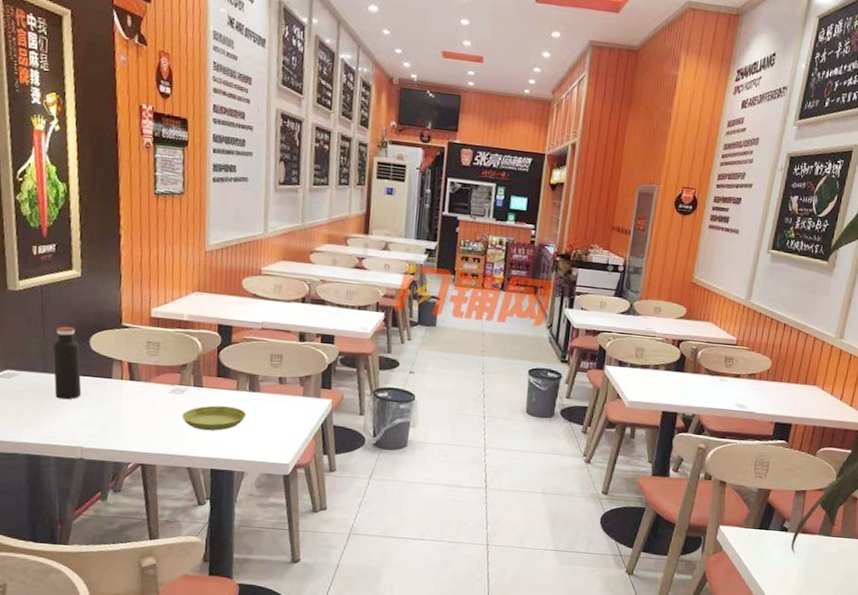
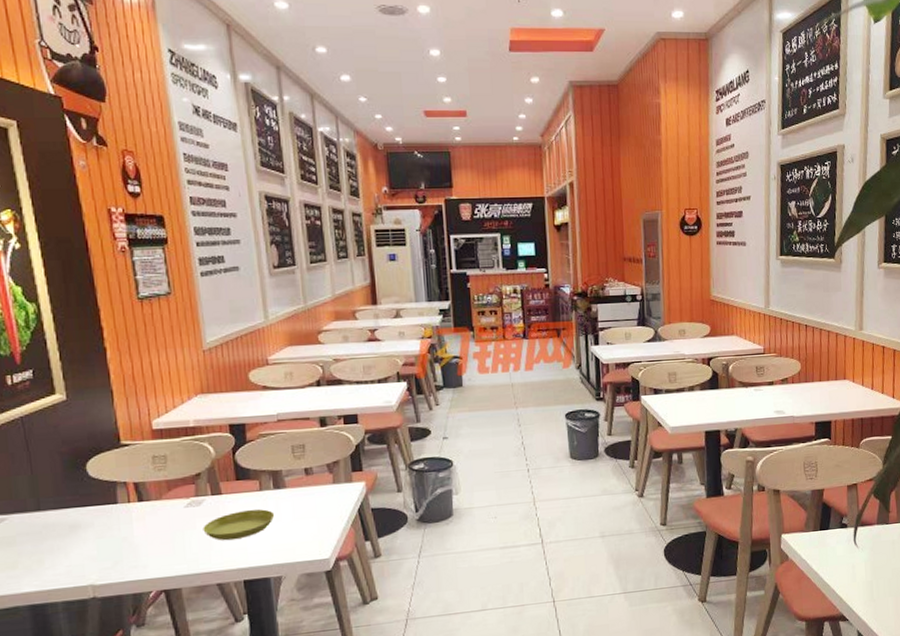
water bottle: present [53,326,82,400] -> none [44,456,85,537]

